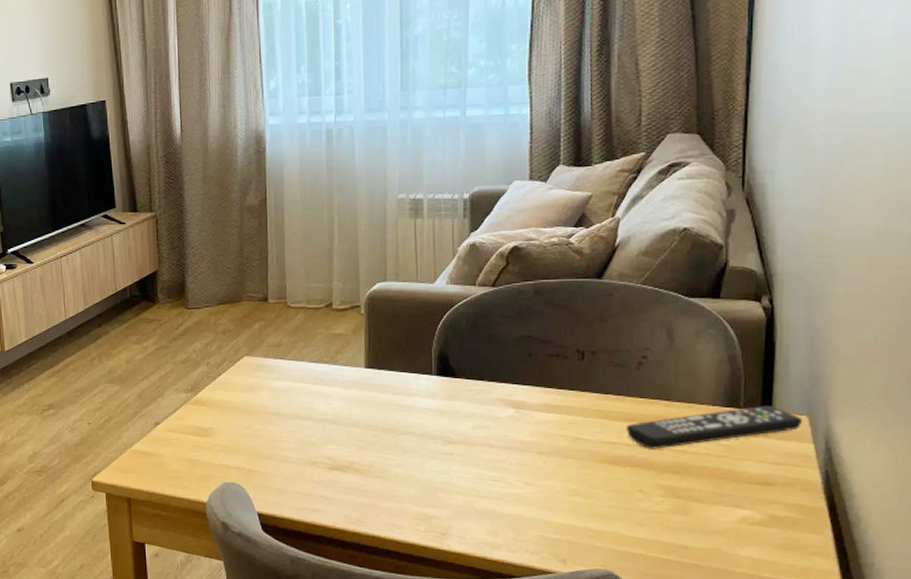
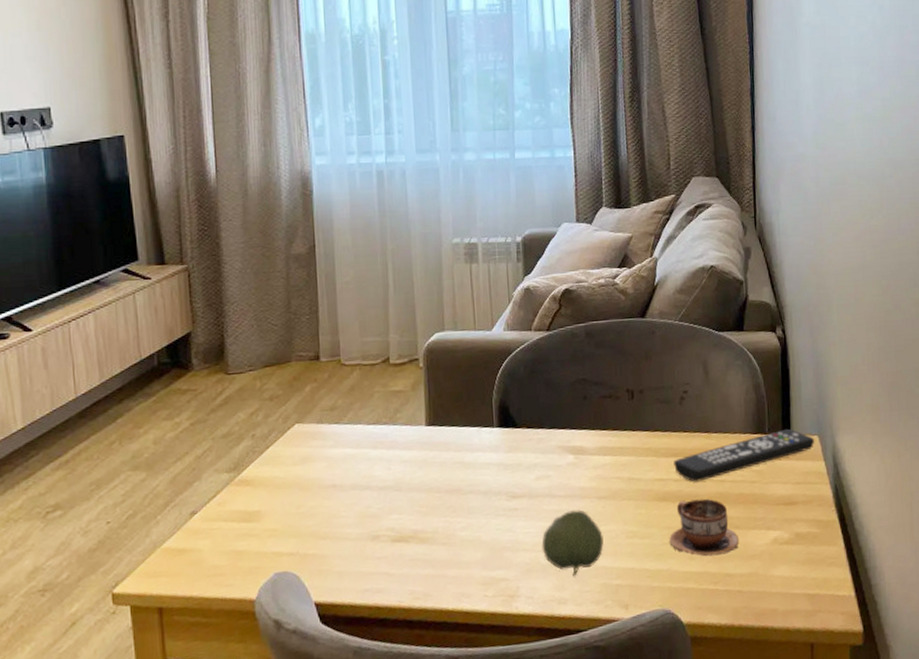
fruit: none [476,460,543,524] -> present [541,509,604,576]
cup: none [616,465,700,526] -> present [669,498,740,557]

